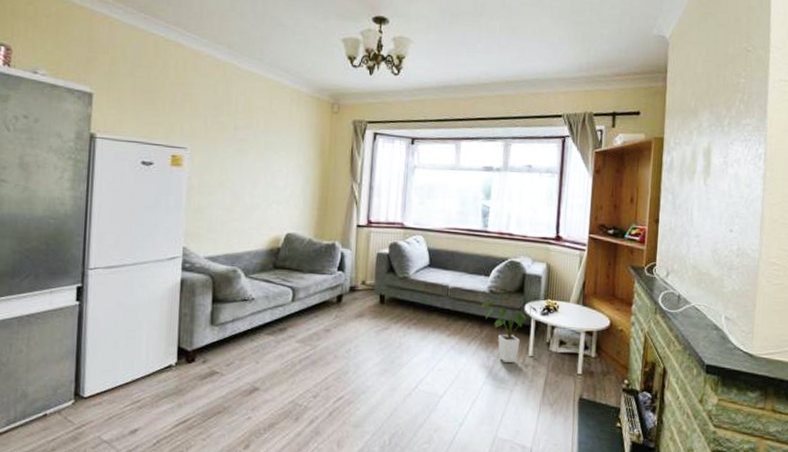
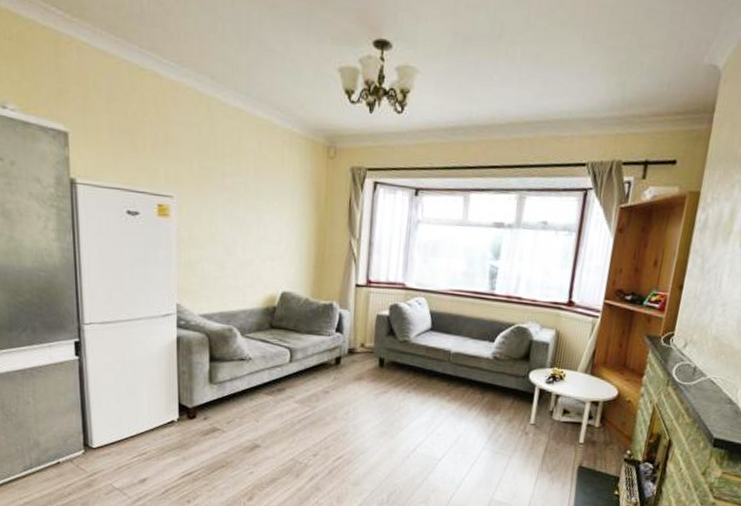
house plant: present [481,300,537,363] -> none [484,366,542,430]

